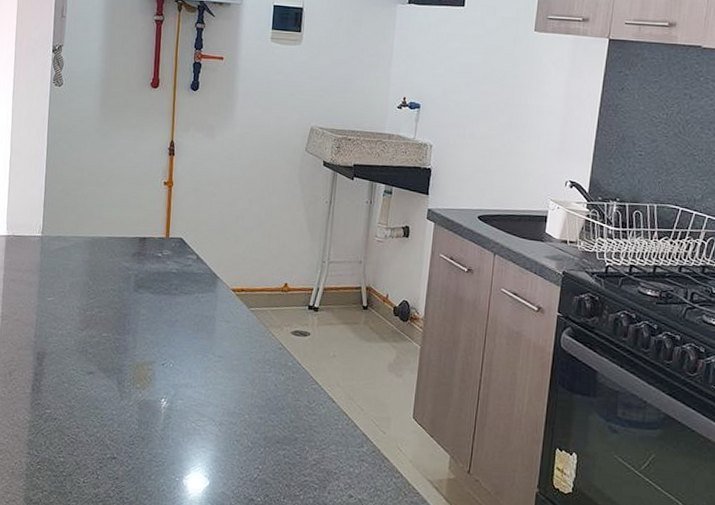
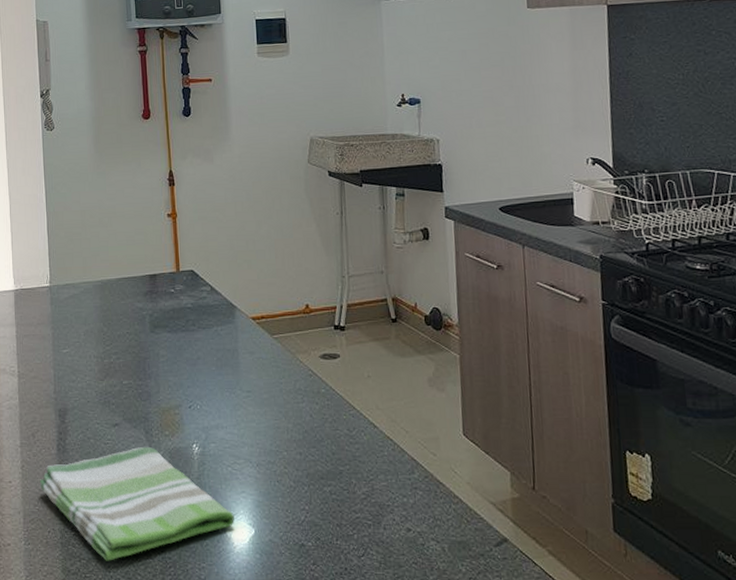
dish towel: none [11,395,192,495] -> present [39,446,234,561]

